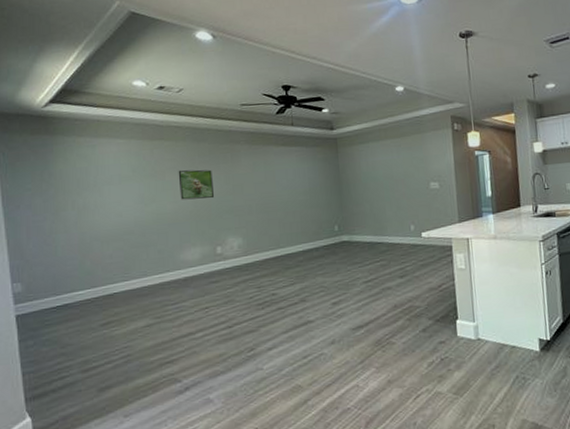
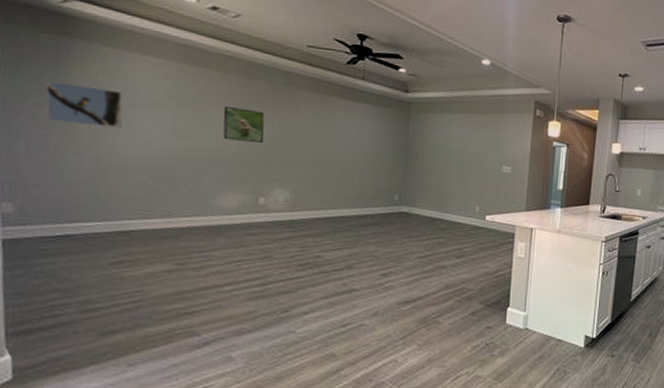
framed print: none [37,173,98,208] -> present [45,80,123,128]

